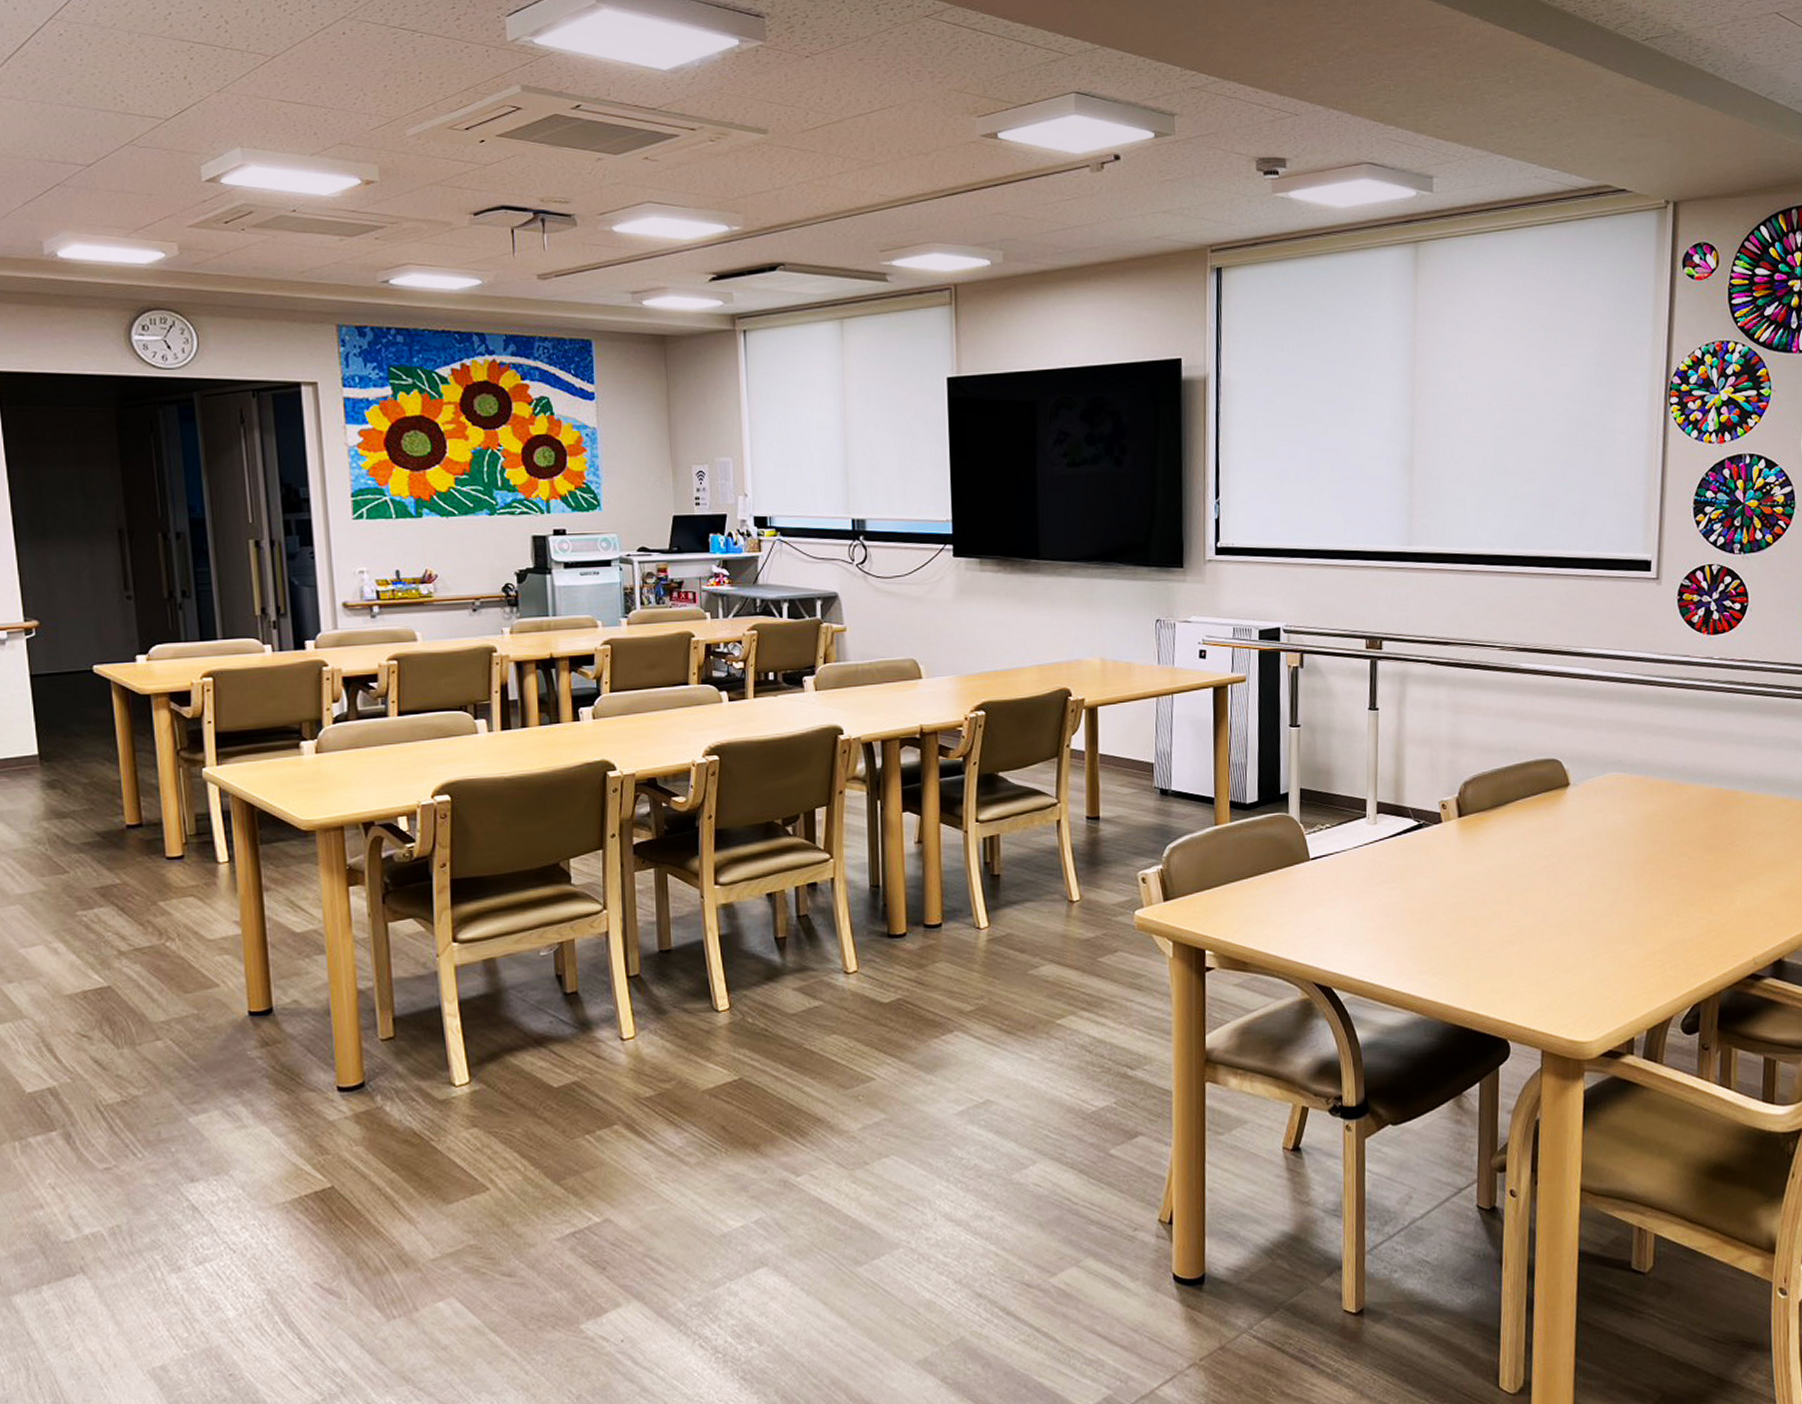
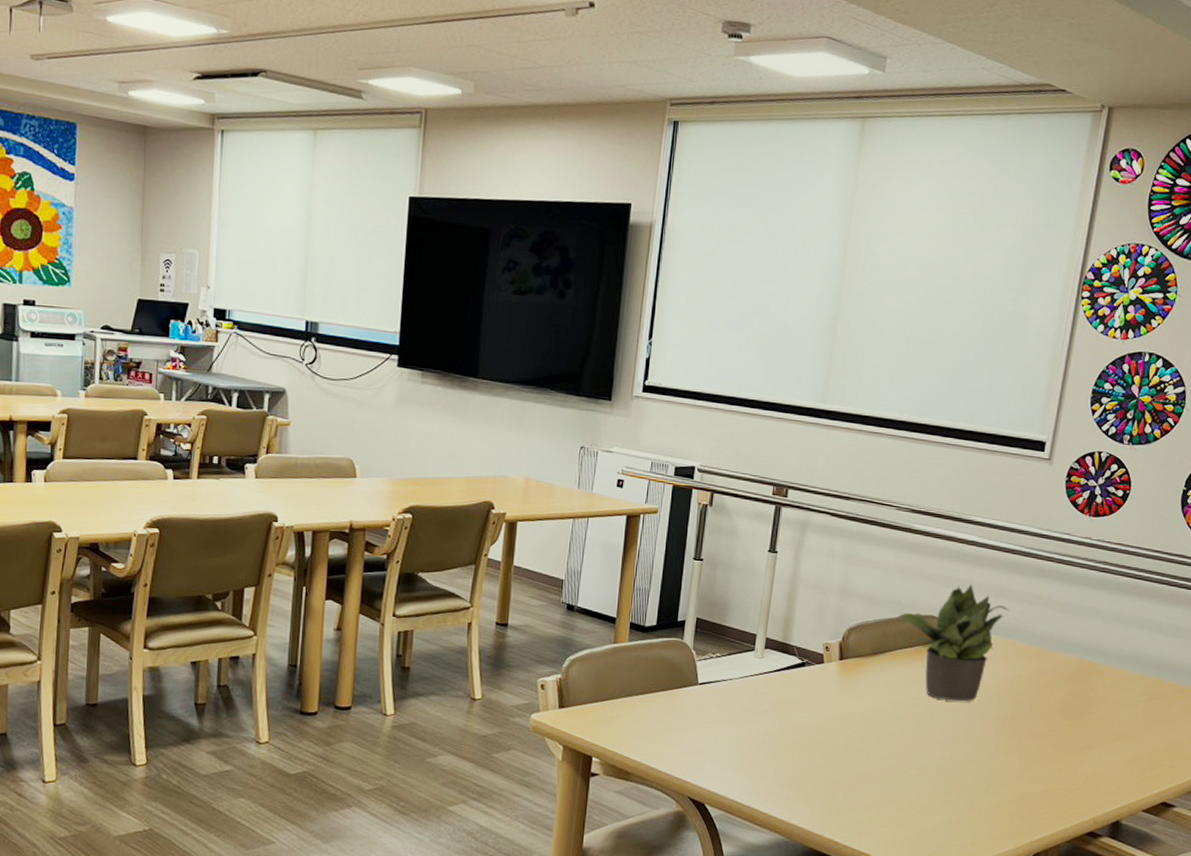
potted plant: none [1515,720,1635,849] -> present [898,583,1010,702]

